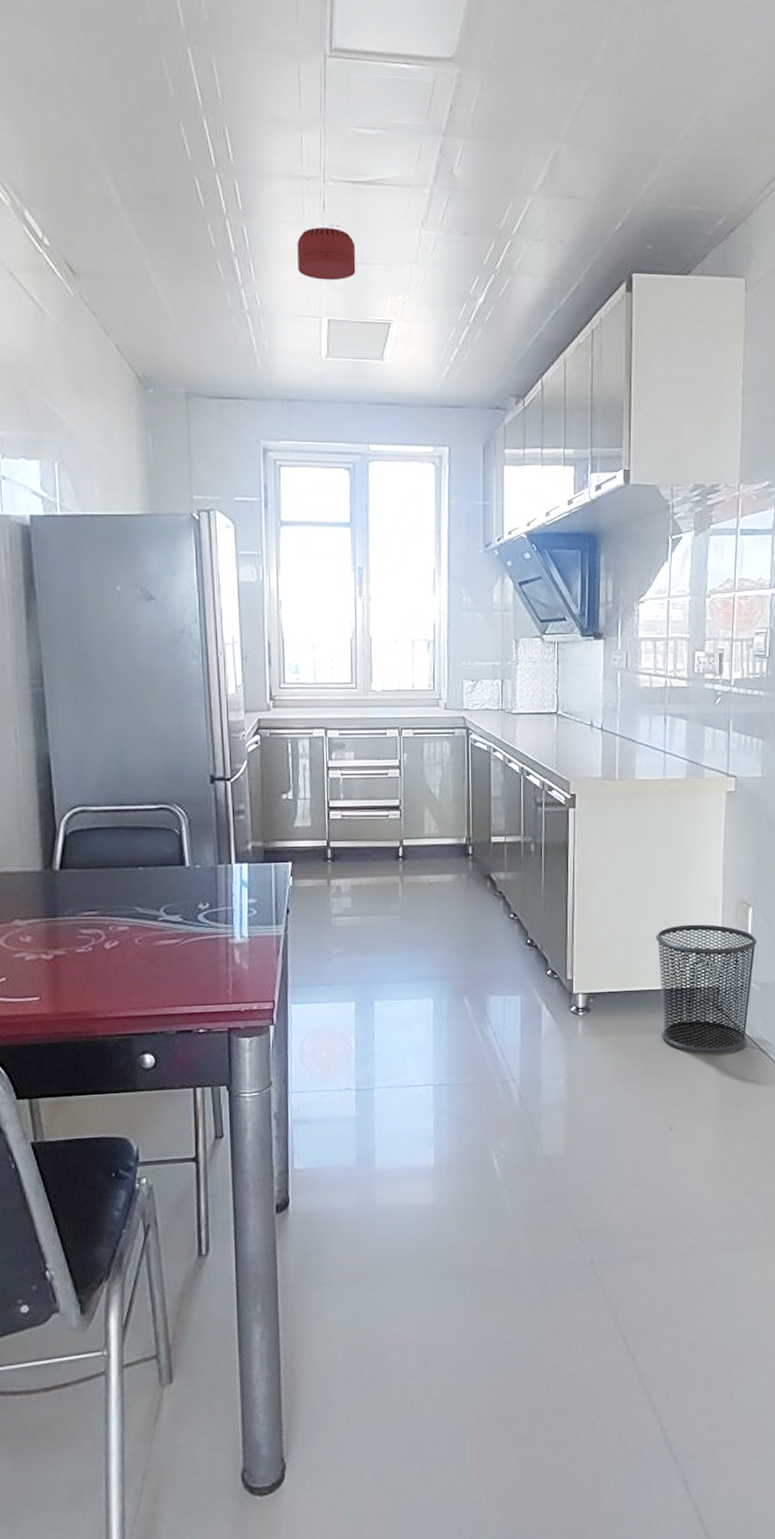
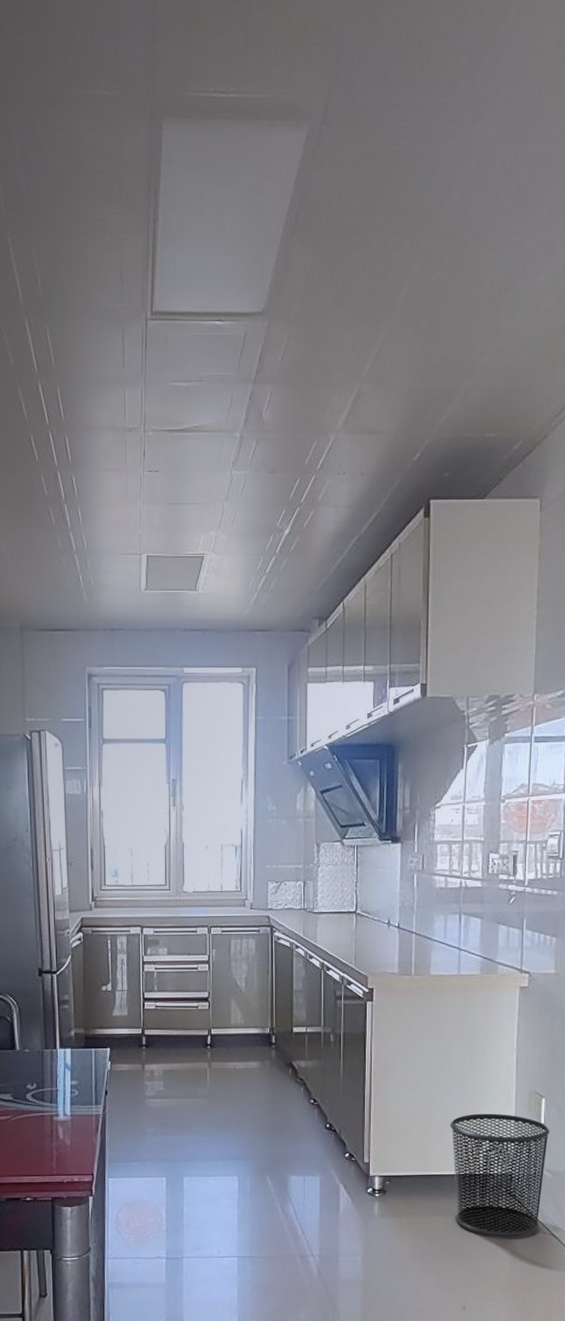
smoke detector: present [297,227,356,281] -> none [120,473,173,521]

